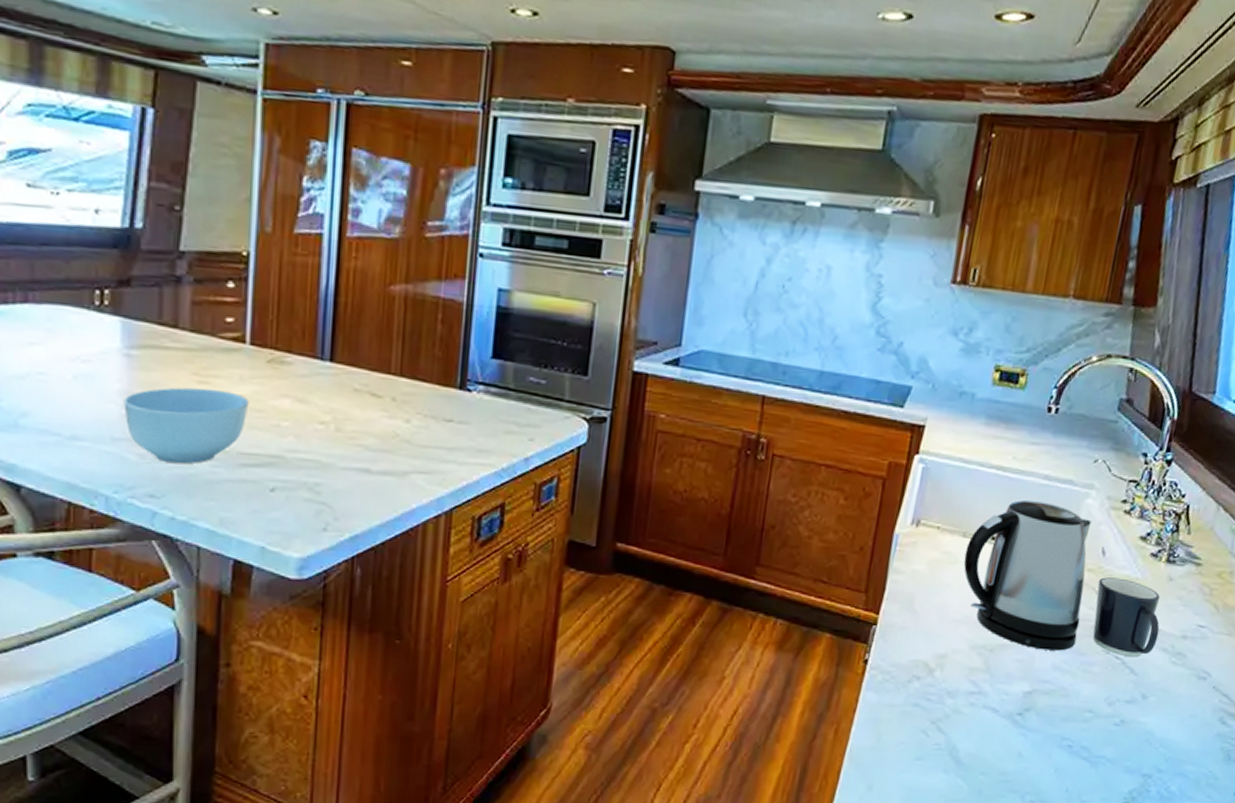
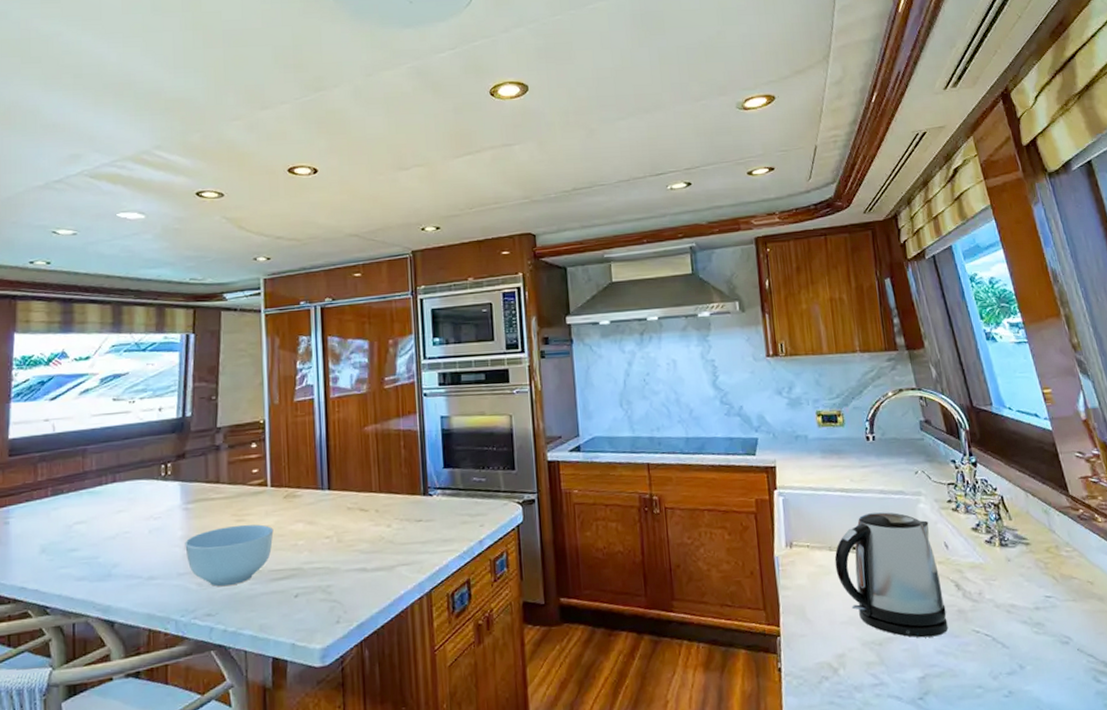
mug: present [1092,577,1161,657] -> none [949,565,1016,633]

